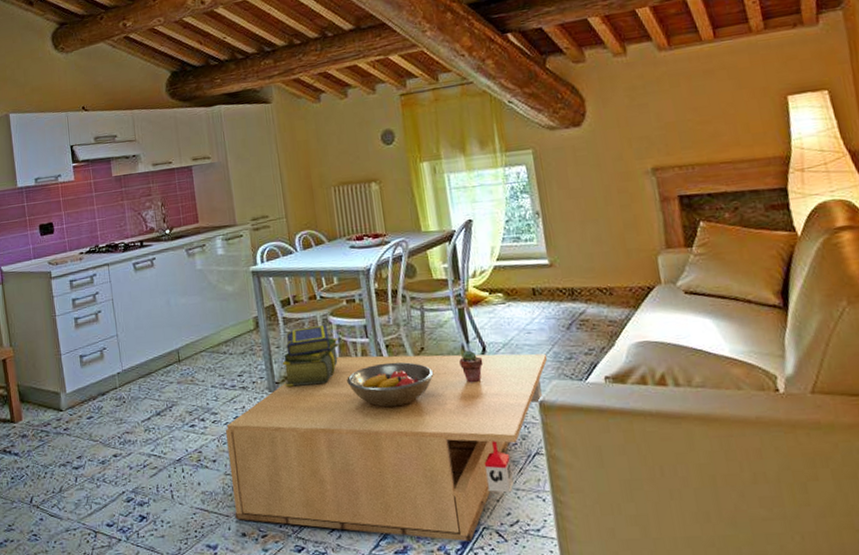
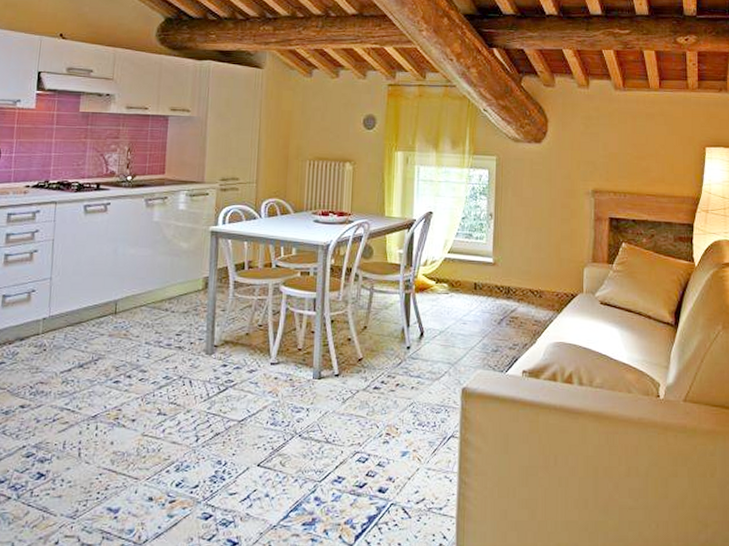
coffee table: present [226,353,548,542] -> none [144,326,477,517]
stack of books: present [282,325,340,387] -> none [223,293,287,352]
fruit bowl: present [347,362,434,408] -> none [287,337,372,381]
potted succulent: present [459,350,483,383] -> none [397,333,419,365]

